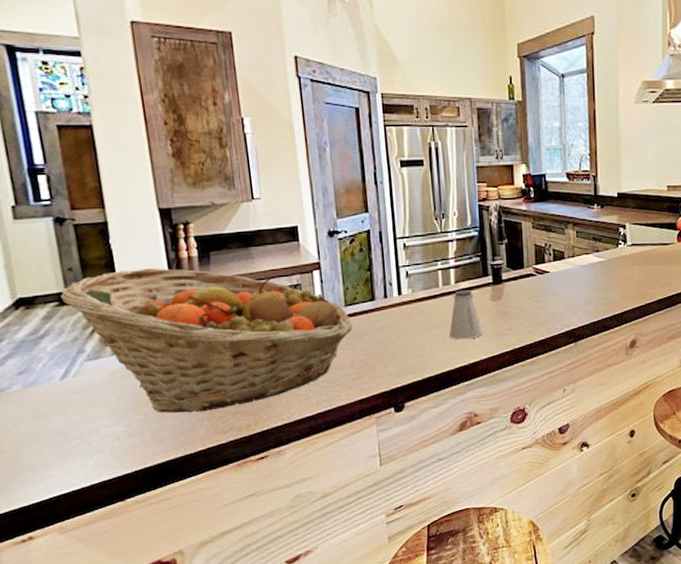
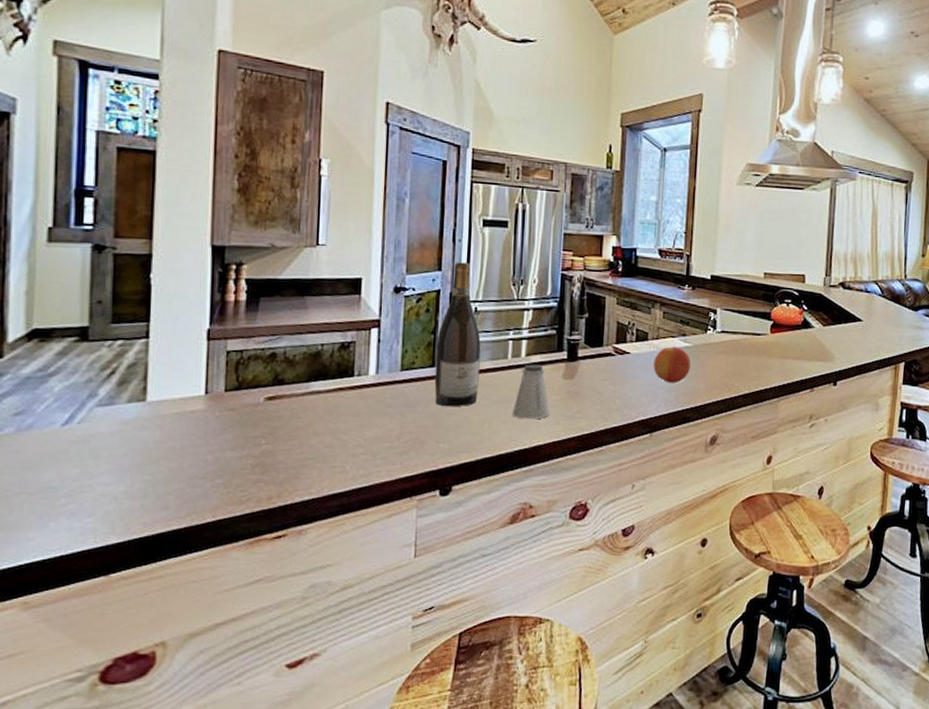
fruit basket: present [60,268,352,413] -> none [82,309,406,477]
wine bottle: none [373,202,417,334] -> present [434,262,481,406]
apple: none [572,261,606,296] -> present [653,345,691,383]

